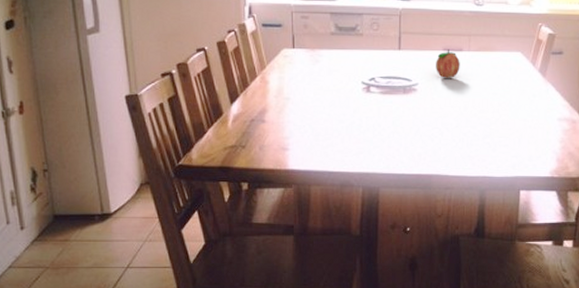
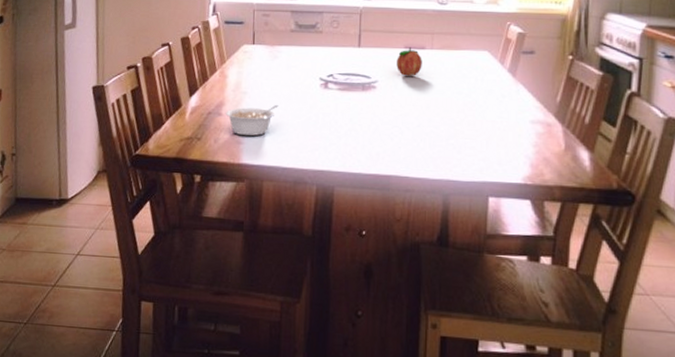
legume: none [268,110,322,142] -> present [225,105,279,136]

